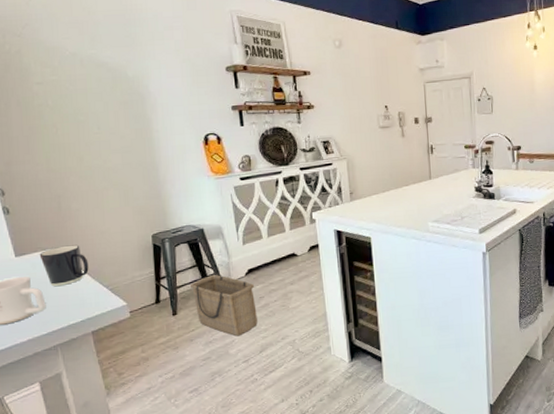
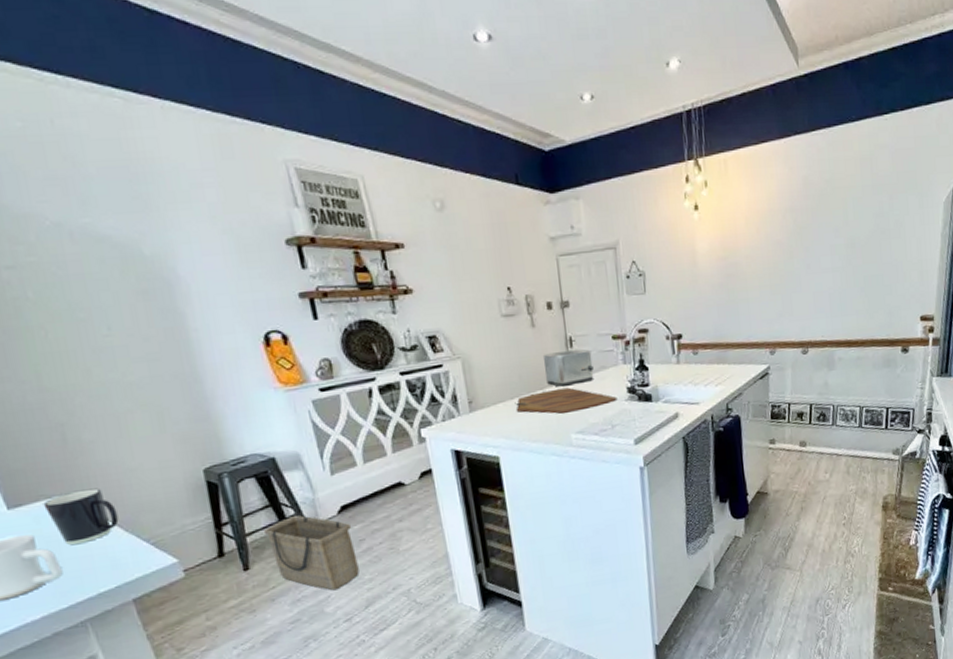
cutting board: none [387,185,467,206] -> present [516,387,617,414]
toaster: none [409,155,449,184] -> present [542,349,594,387]

